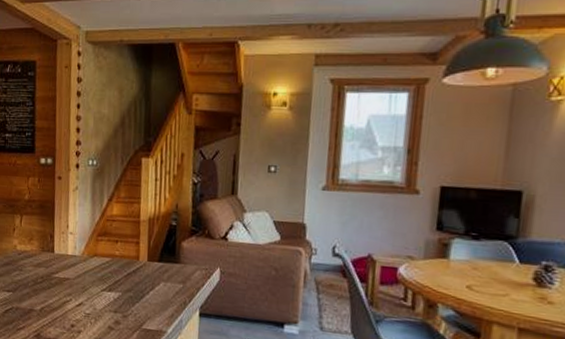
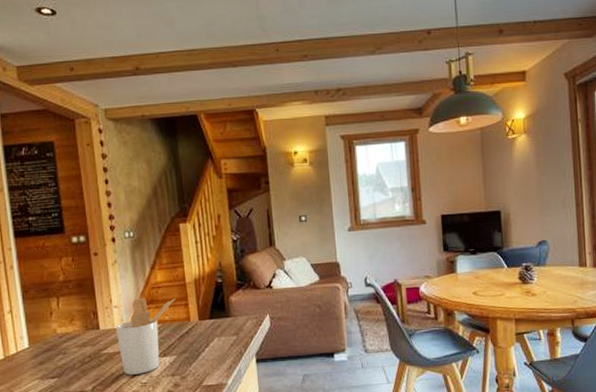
utensil holder: none [68,228,128,305] -> present [116,298,175,375]

